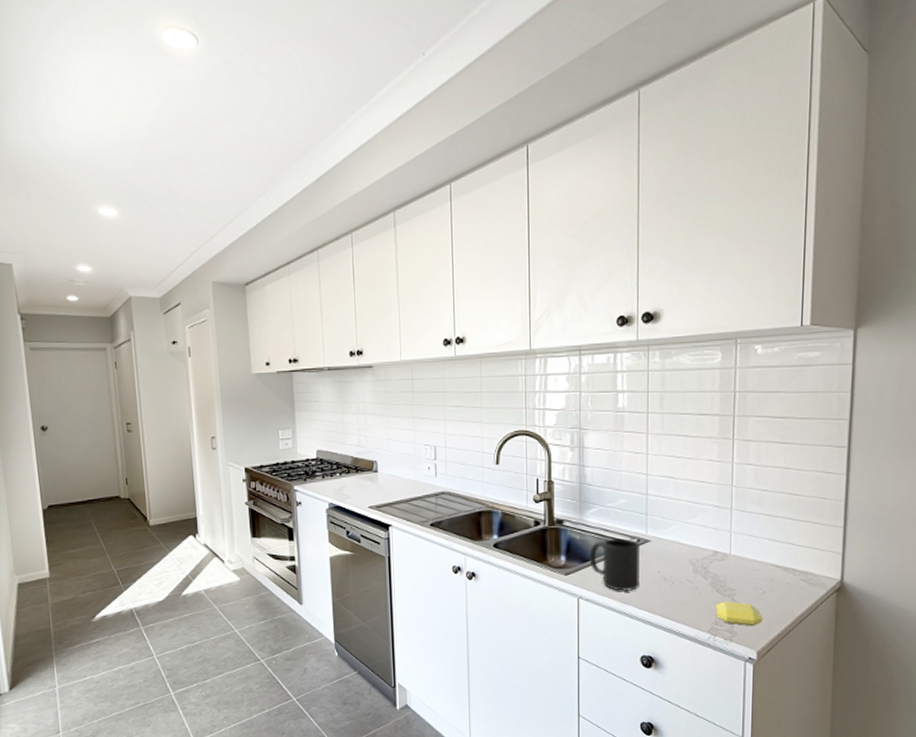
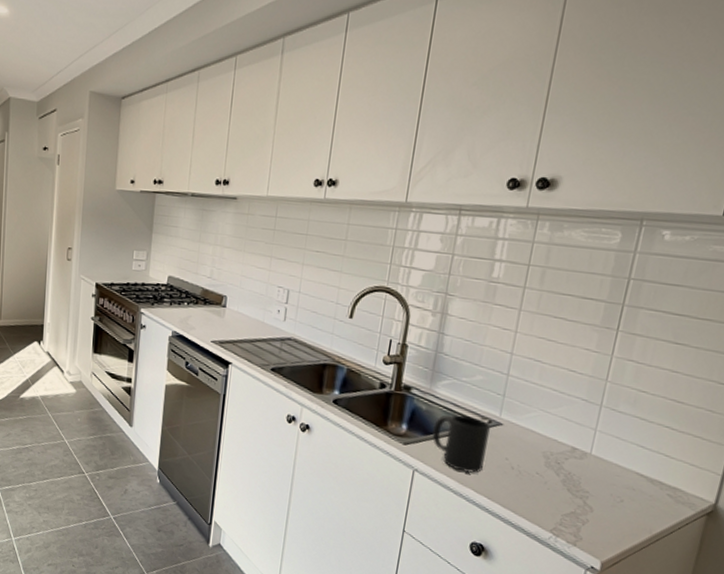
soap bar: present [715,601,762,627] -> none [562,502,615,535]

